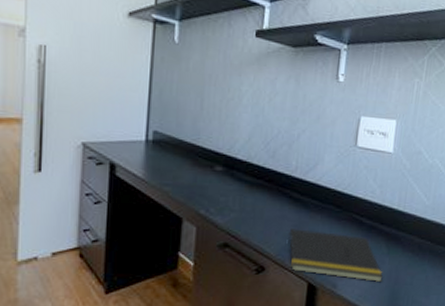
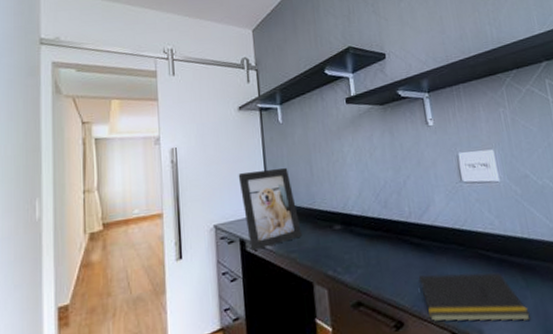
picture frame: none [117,91,180,177] -> present [238,168,302,251]

